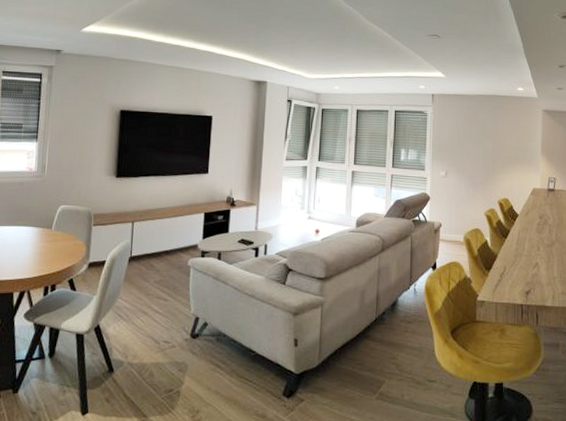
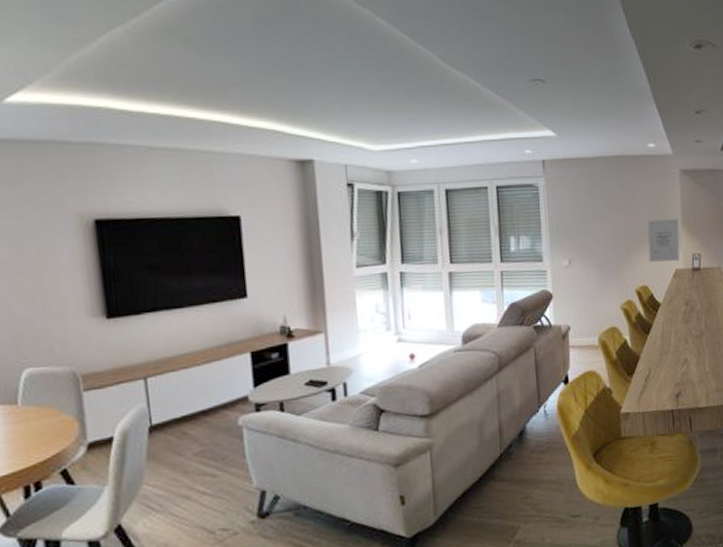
wall art: none [511,147,539,182] -> present [647,218,680,262]

